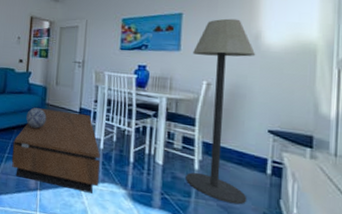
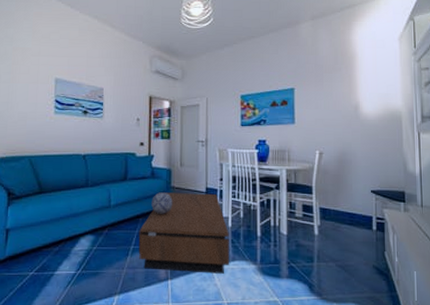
floor lamp: present [186,18,256,205] -> none [306,92,360,262]

